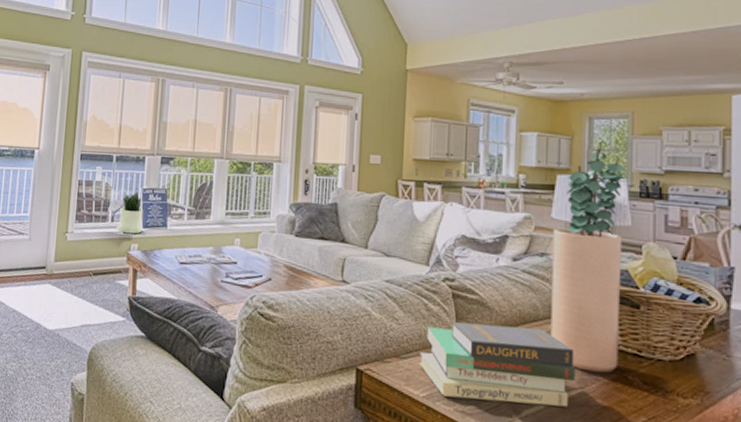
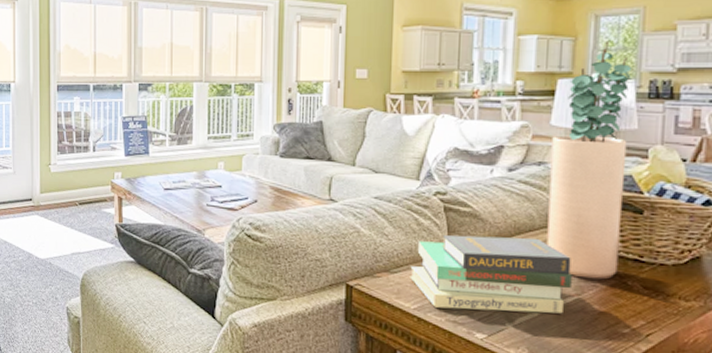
planter: present [116,191,144,234] -> none [98,120,126,163]

